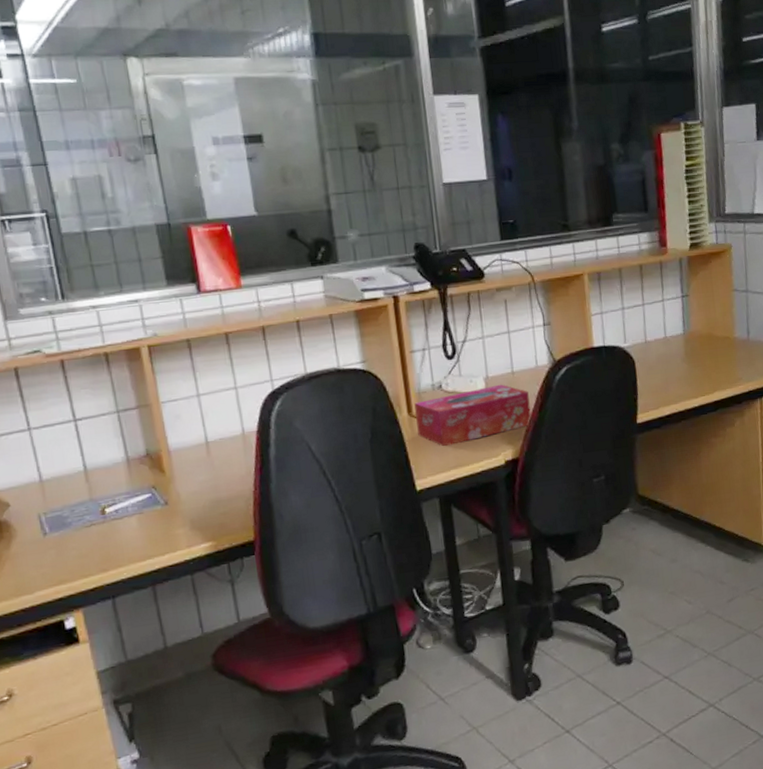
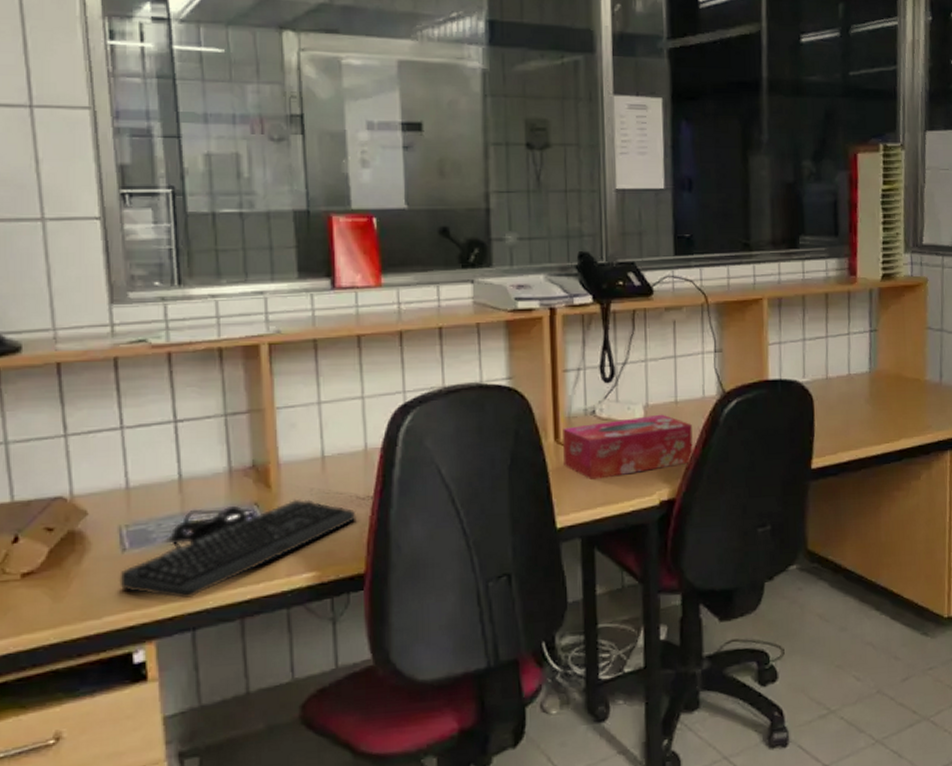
keyboard: none [44,480,242,573] -> present [120,498,357,600]

